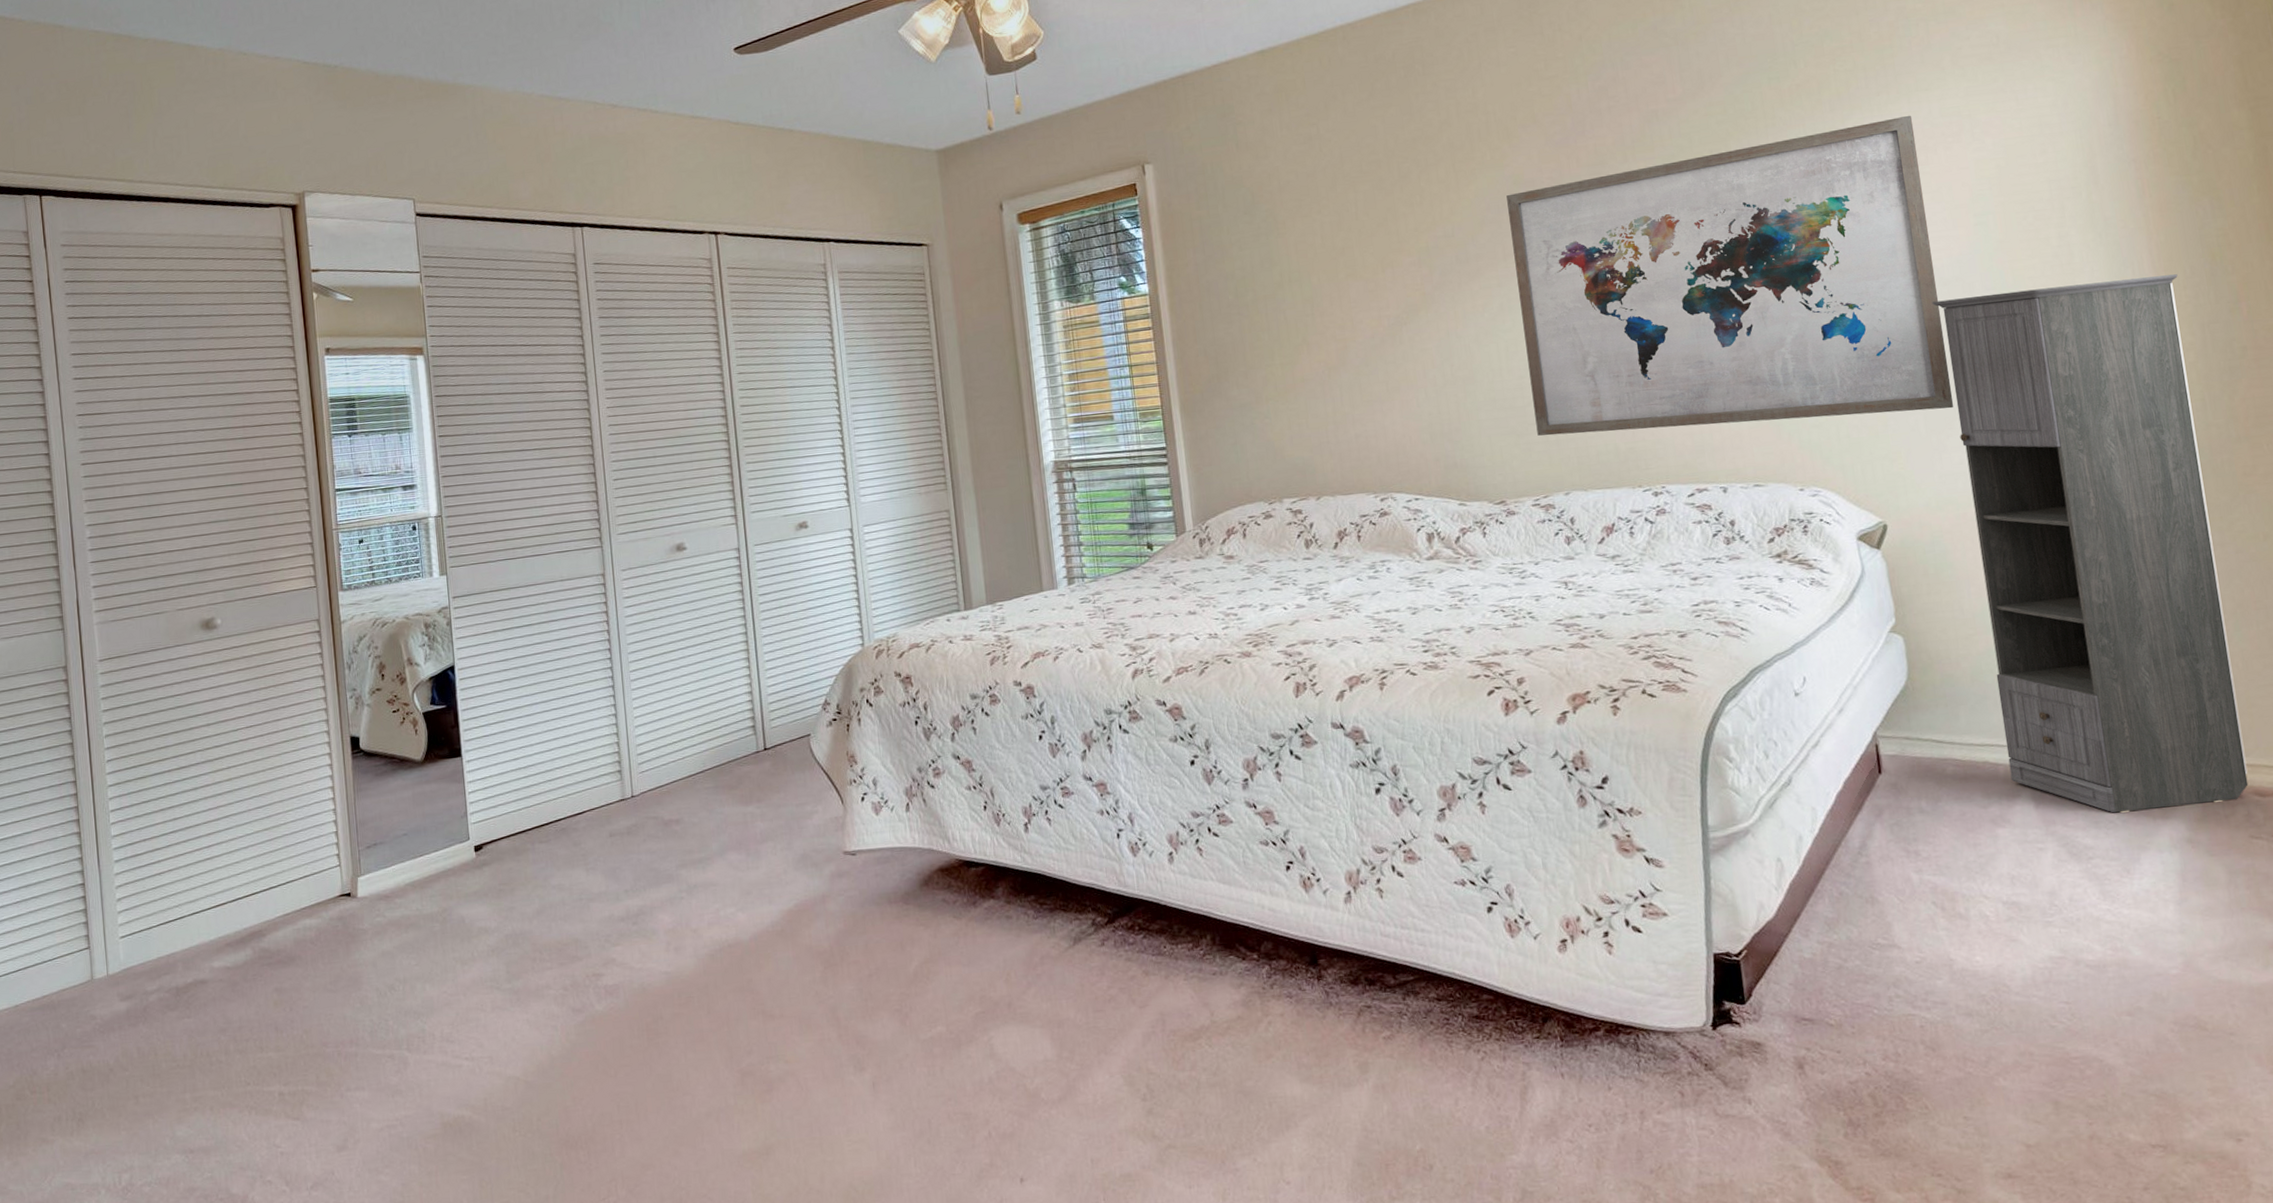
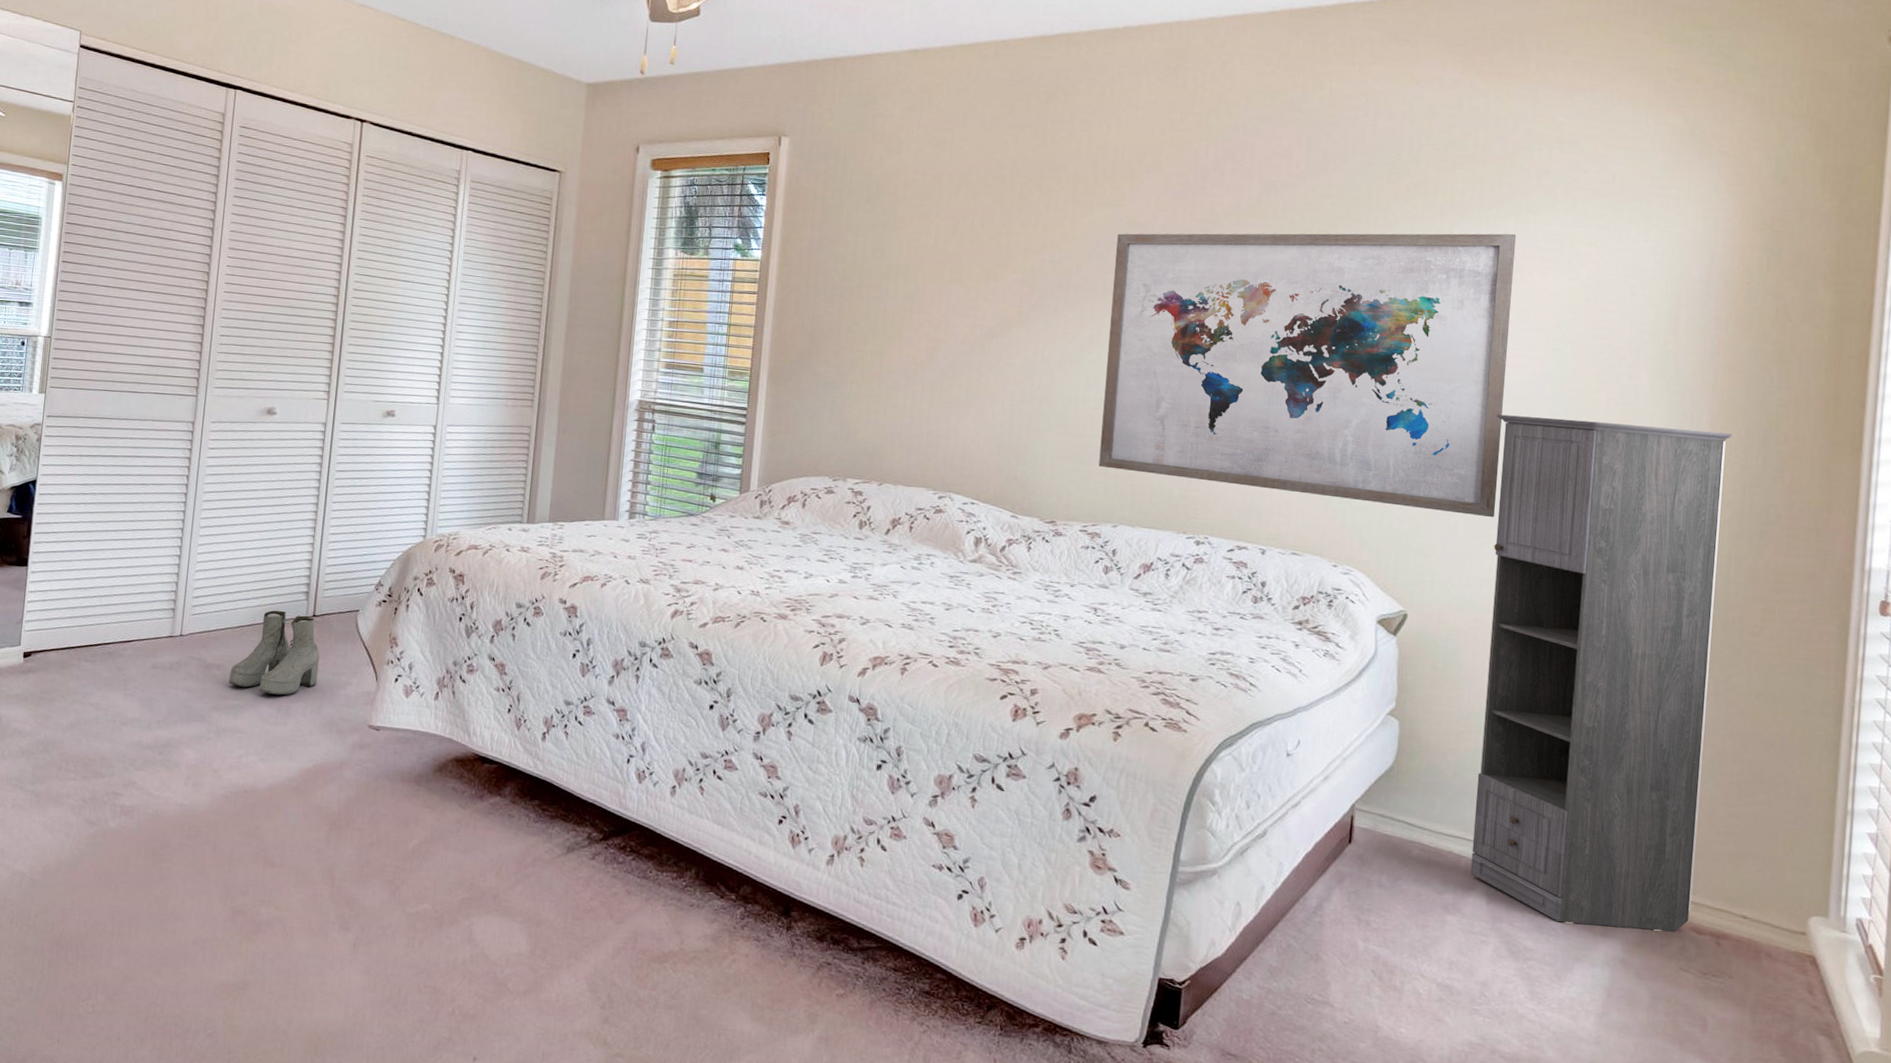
boots: none [690,750,782,840] -> present [229,610,320,696]

